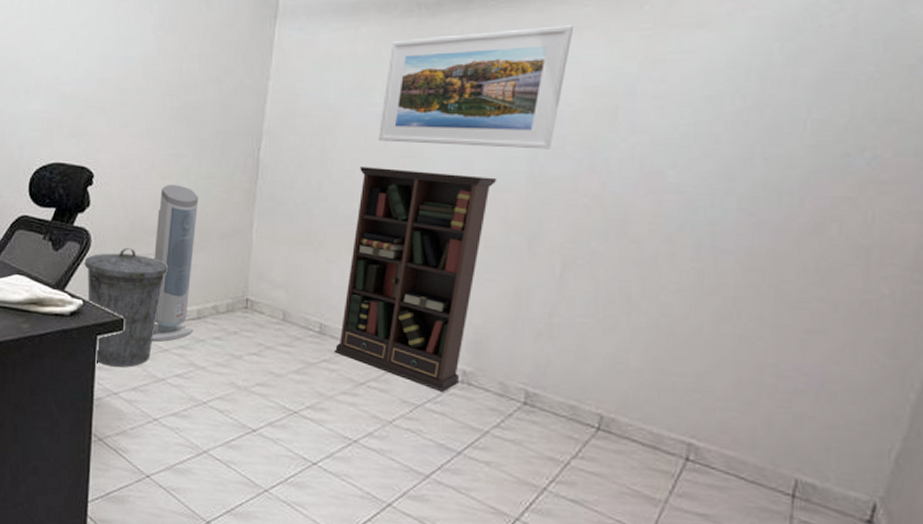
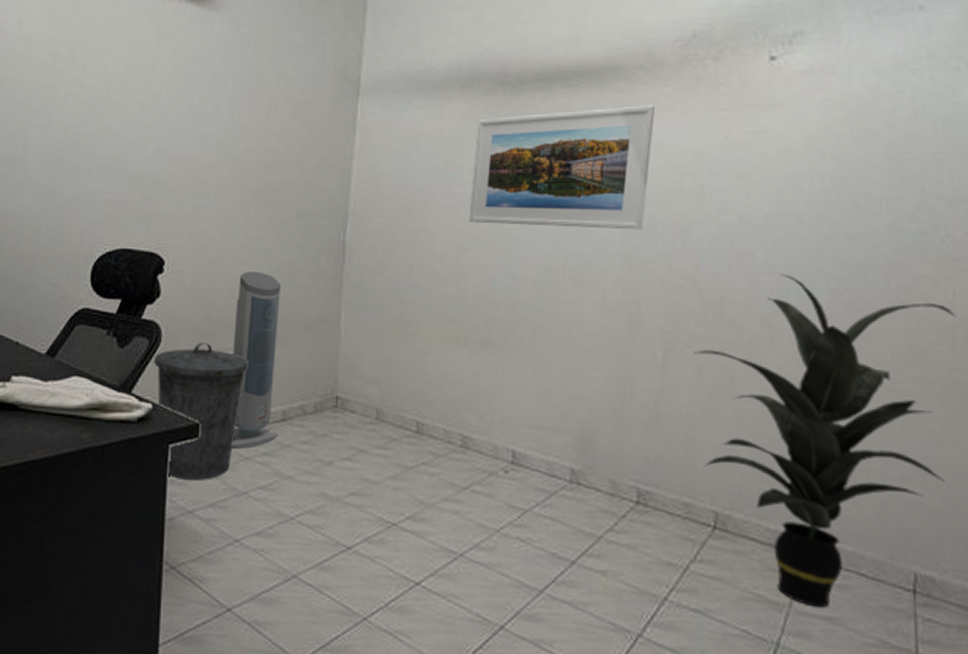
bookcase: present [334,167,497,392] -> none [433,249,592,494]
indoor plant: none [592,193,874,506] -> present [693,273,957,608]

